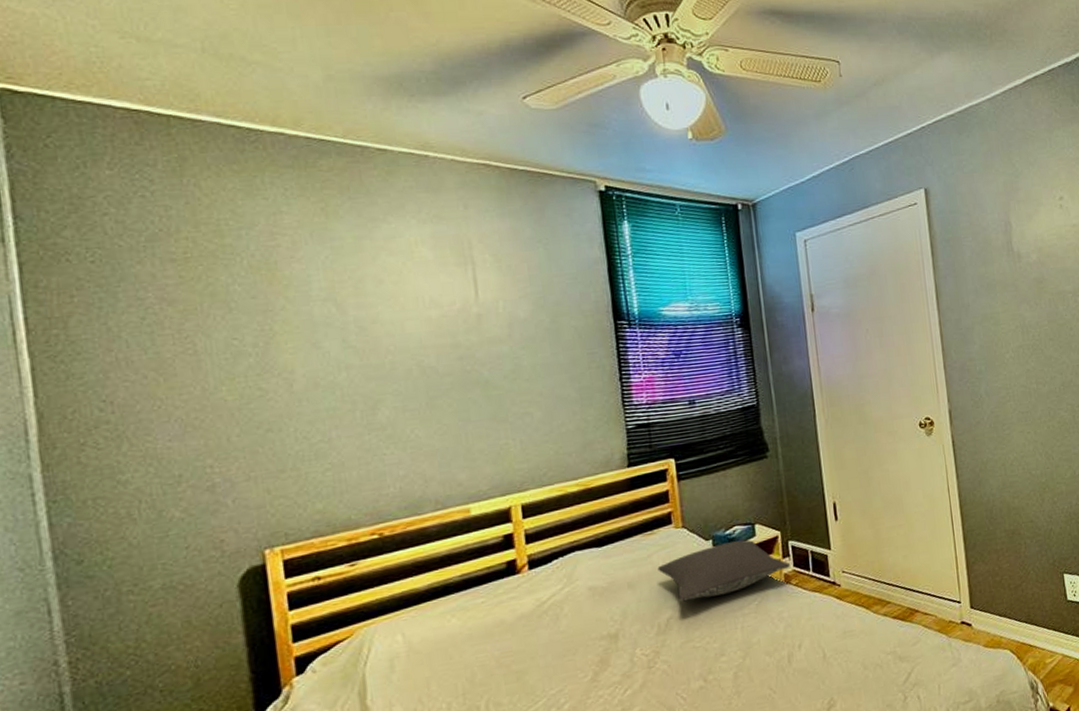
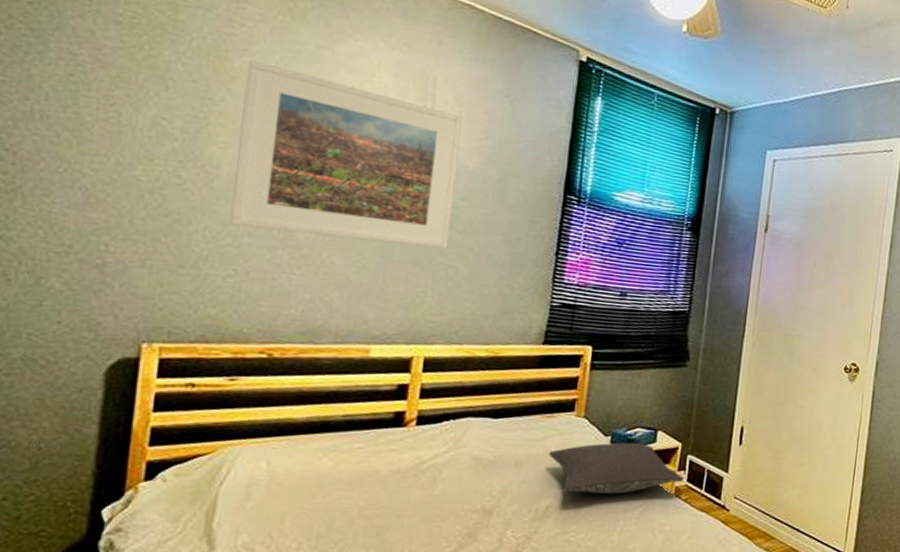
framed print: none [297,264,519,423] -> present [229,59,462,249]

